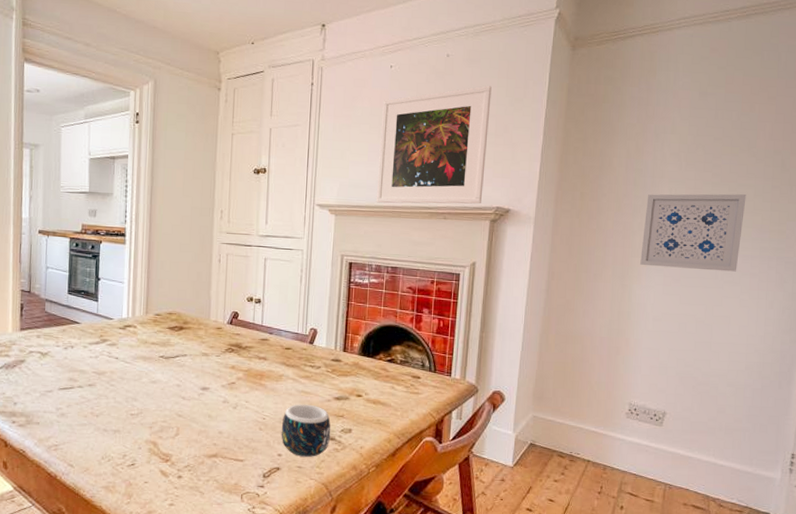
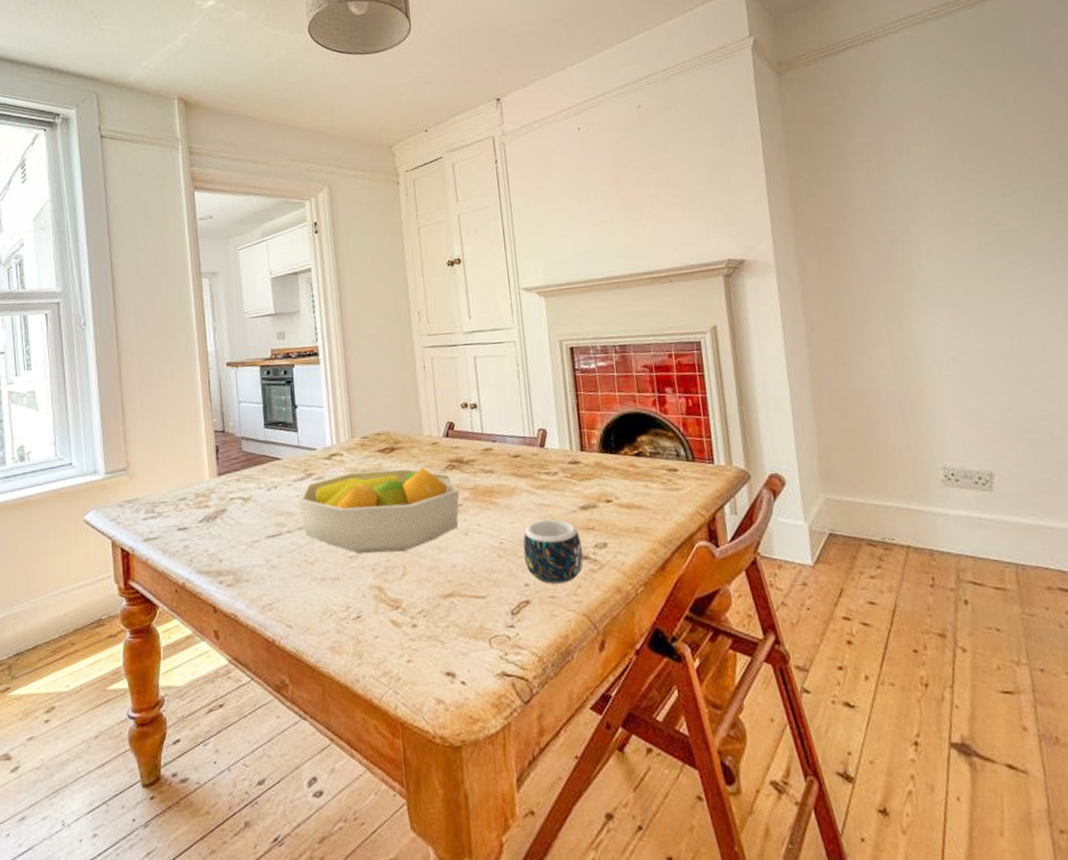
fruit bowl: none [91,343,235,415] -> present [298,467,460,554]
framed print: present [376,86,492,204] -> none [576,130,709,277]
wall art: present [640,194,746,272] -> none [904,199,1038,300]

